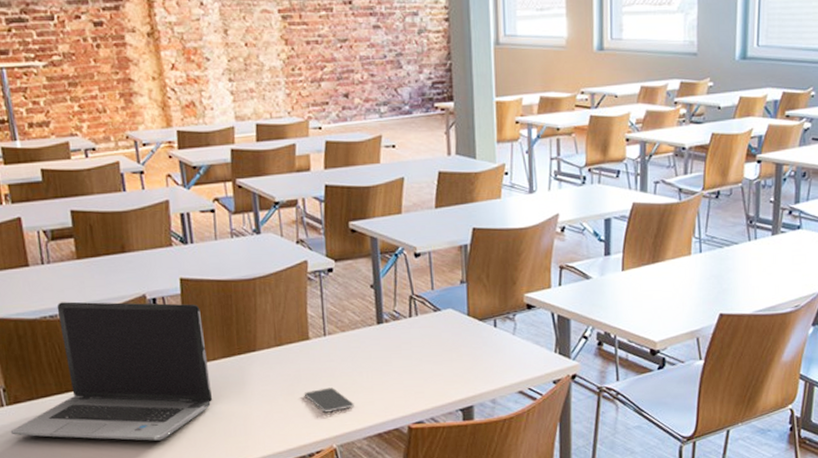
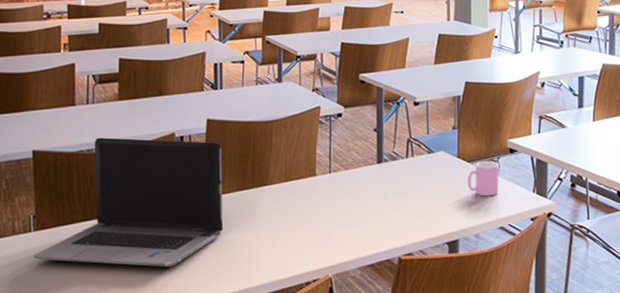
smartphone: present [304,387,354,413] -> none [306,220,351,243]
cup: none [480,319,516,358] -> present [467,161,498,196]

